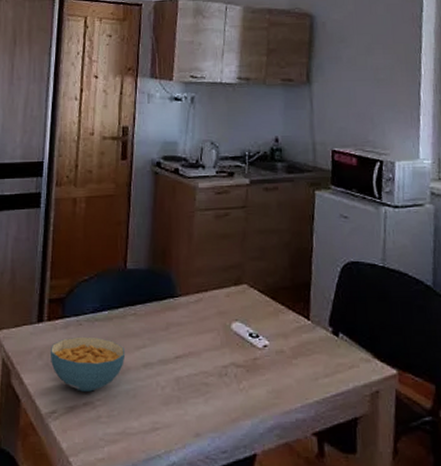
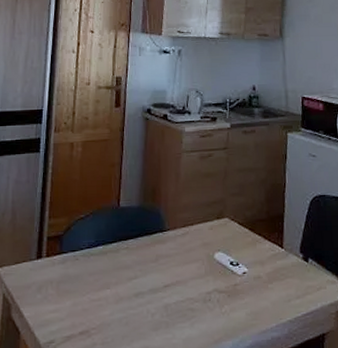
cereal bowl: present [50,336,126,392] -> none [48,270,119,322]

